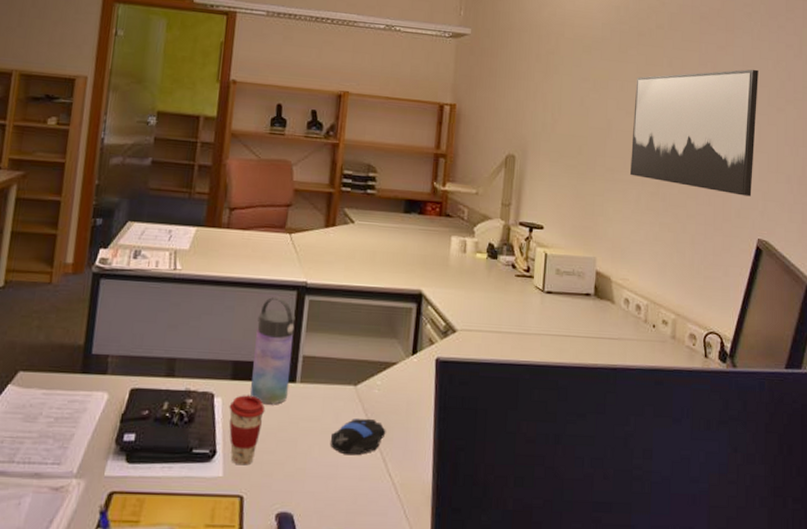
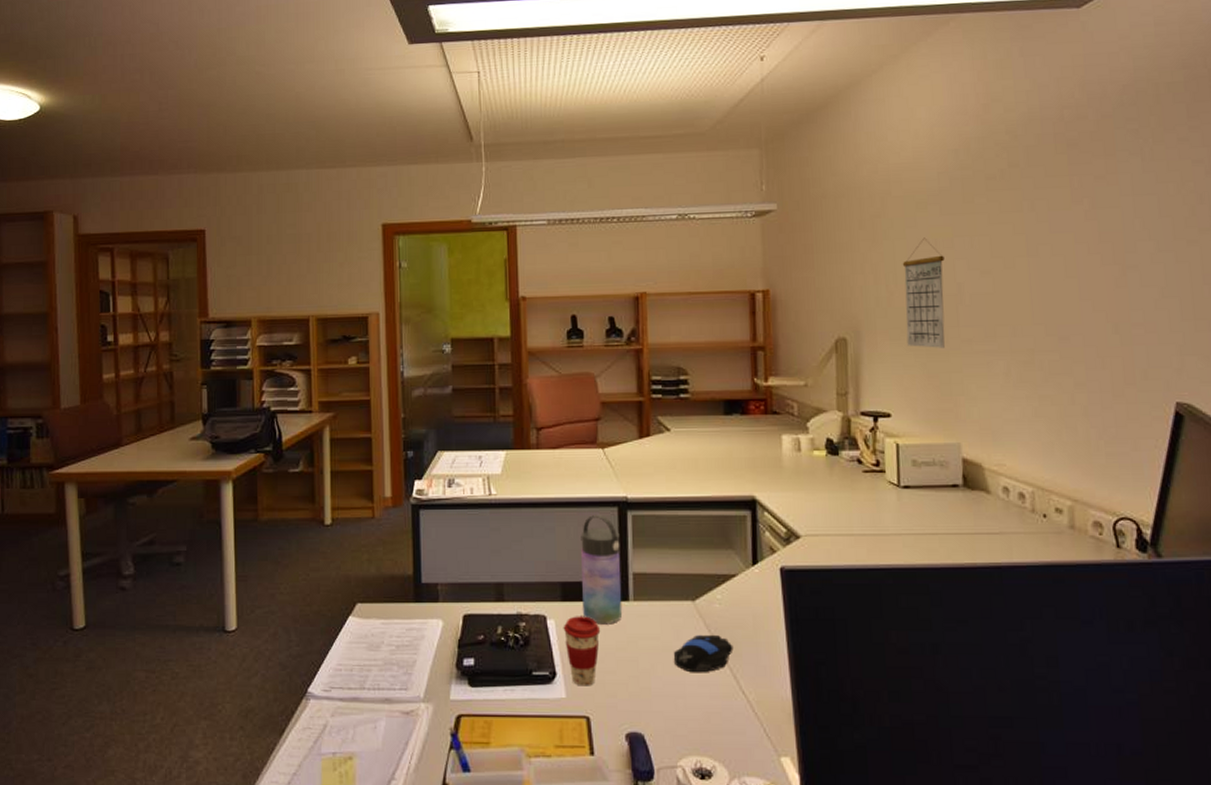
calendar: none [563,77,600,174] -> present [902,237,945,348]
wall art: present [629,69,759,197] -> none [989,197,1162,353]

